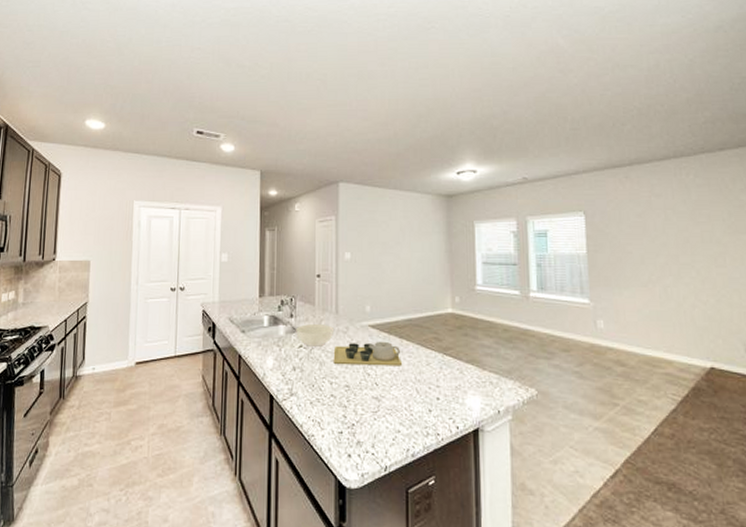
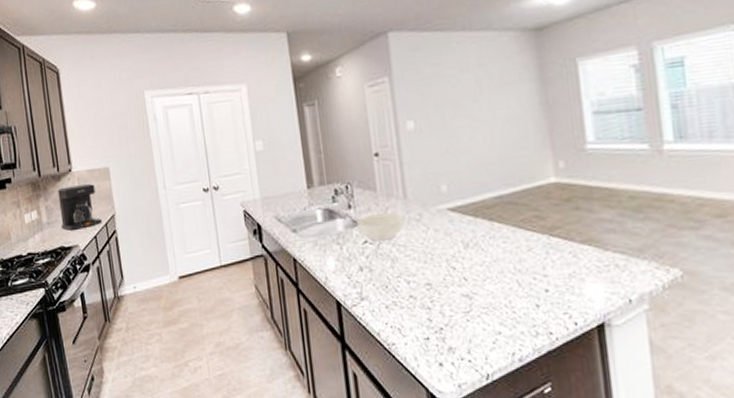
coffee maker: none [35,272,74,312] -> present [57,183,102,231]
tea set: present [333,341,401,365] -> none [407,226,495,259]

